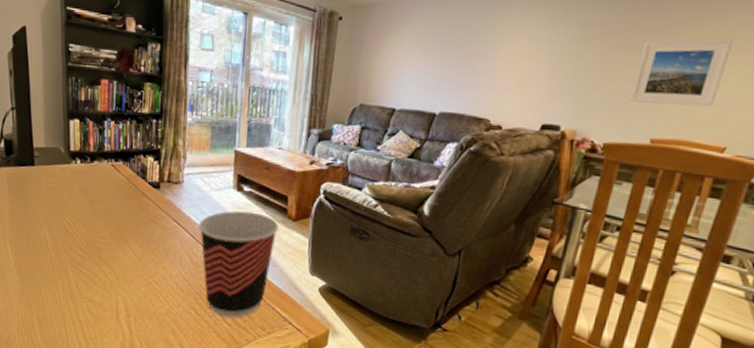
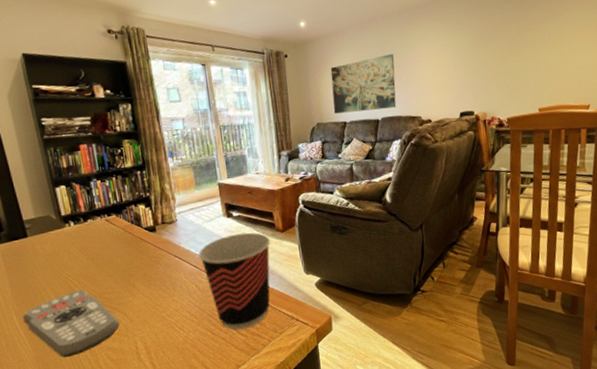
remote control: none [16,231,105,299] -> present [23,289,120,357]
wall art: none [382,36,472,103] -> present [330,54,397,114]
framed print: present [630,38,733,107] -> none [517,25,577,83]

